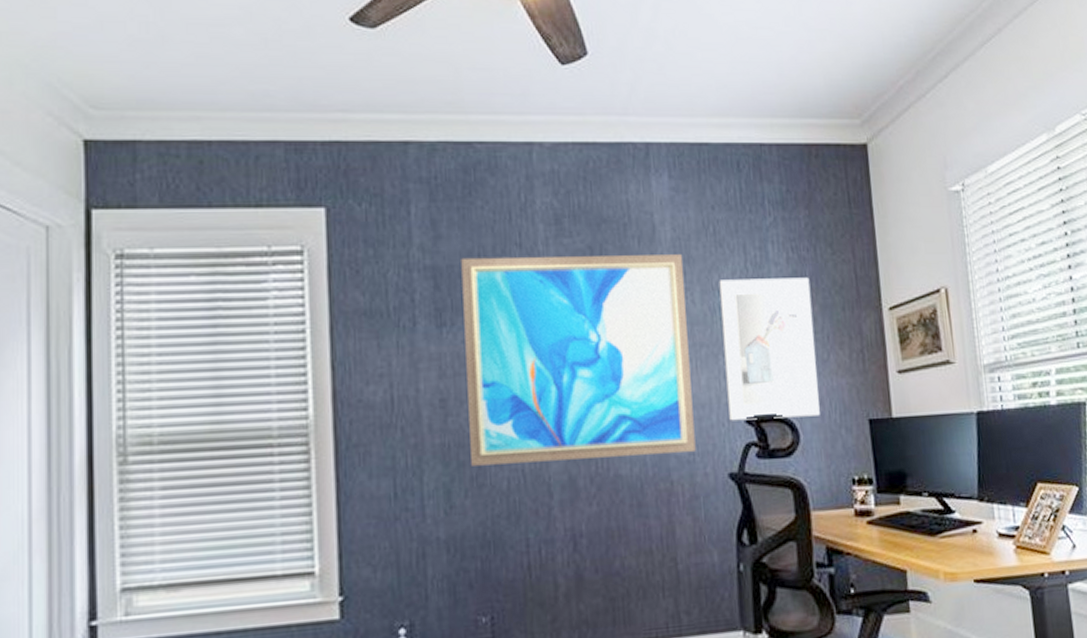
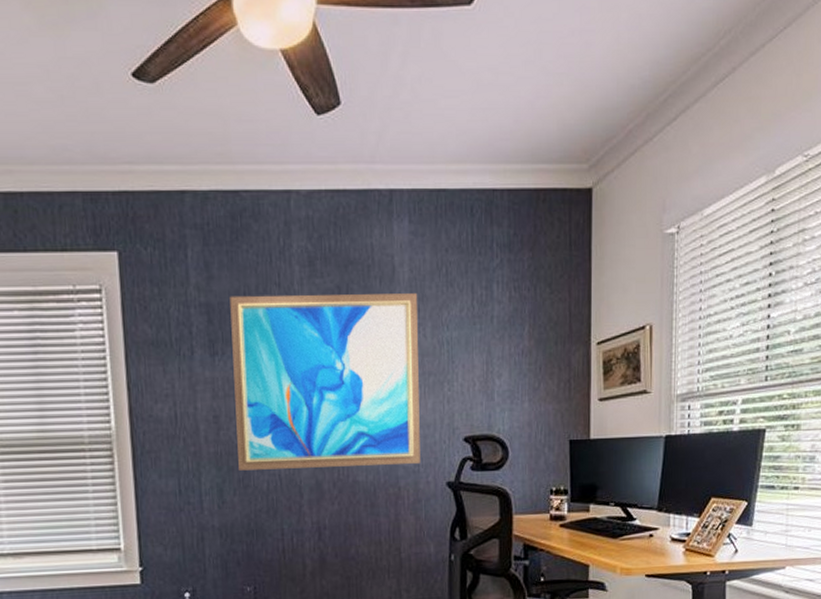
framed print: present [719,277,820,421] -> none [448,314,529,439]

